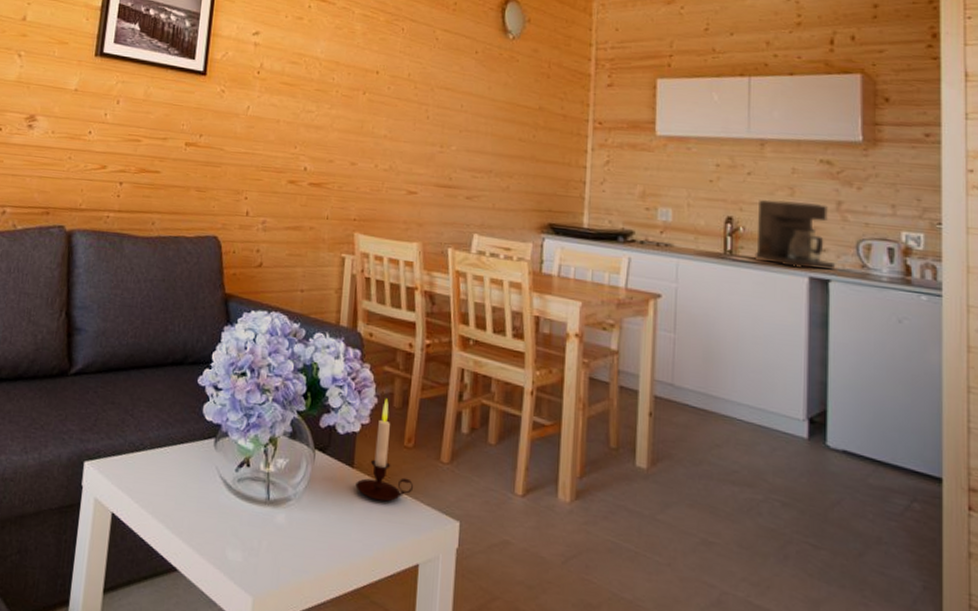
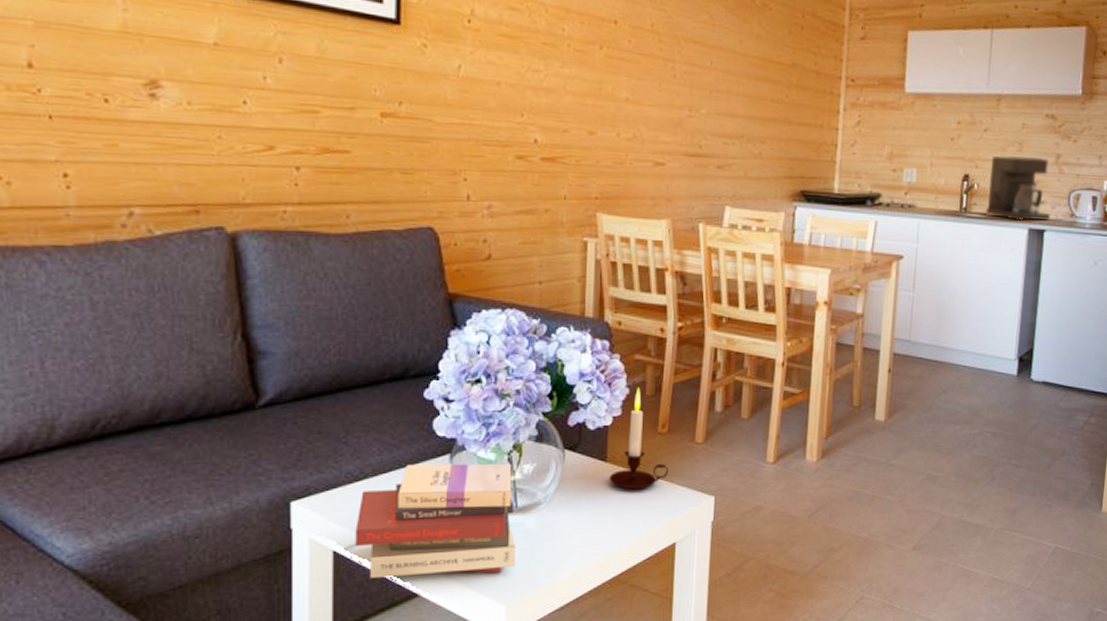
books: none [130,443,267,563] -> present [355,463,516,578]

